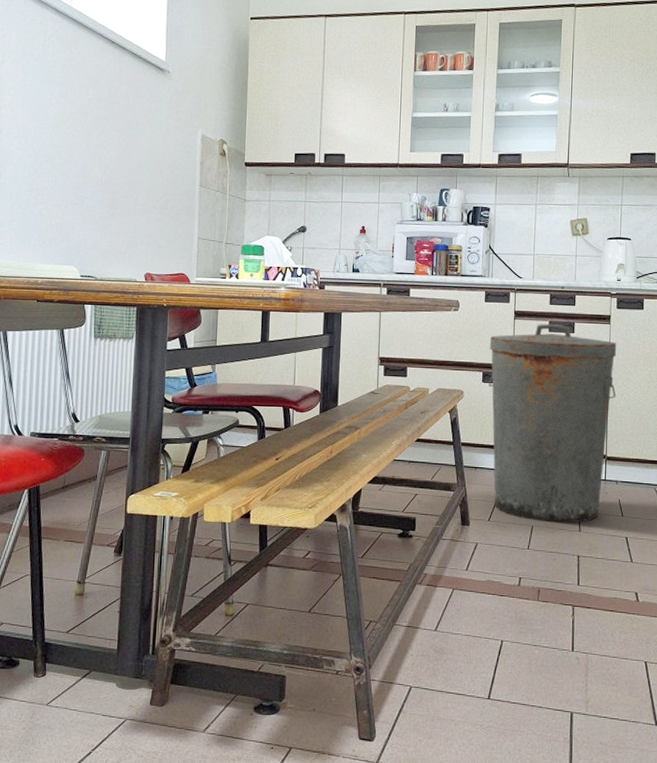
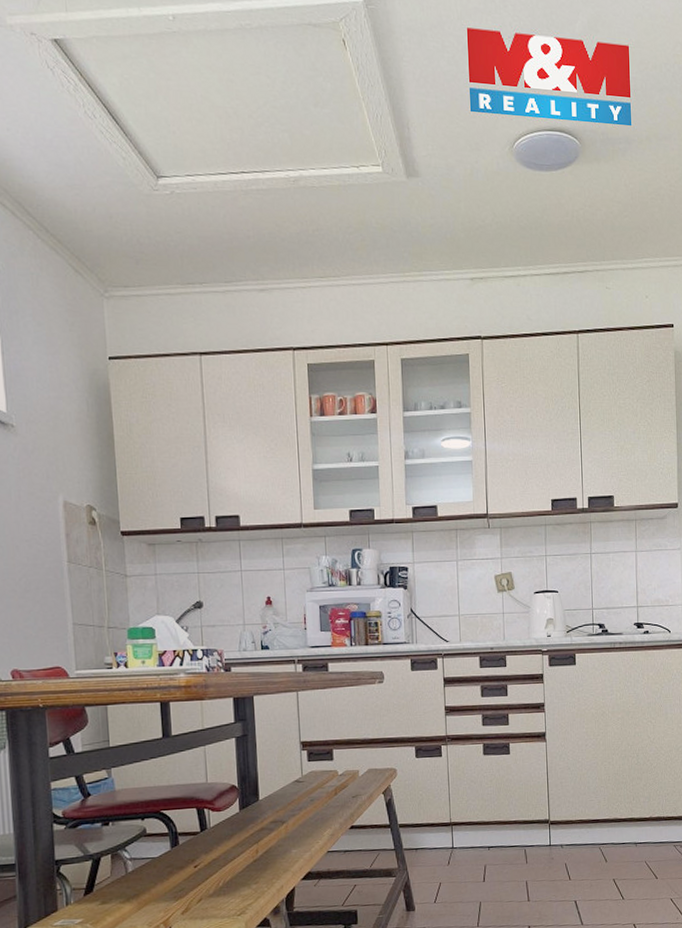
trash can: present [489,323,616,523] -> none [420,687,554,897]

